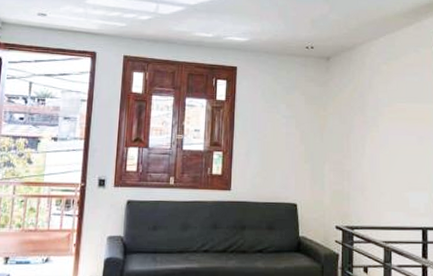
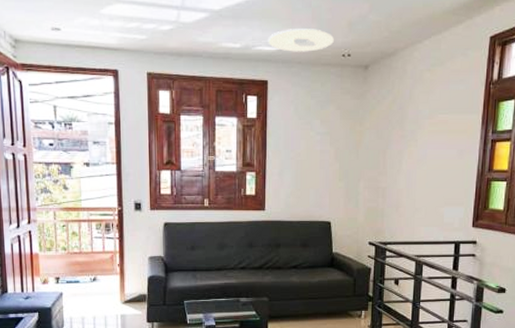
ceiling light: none [238,23,298,43] -> present [268,29,334,52]

